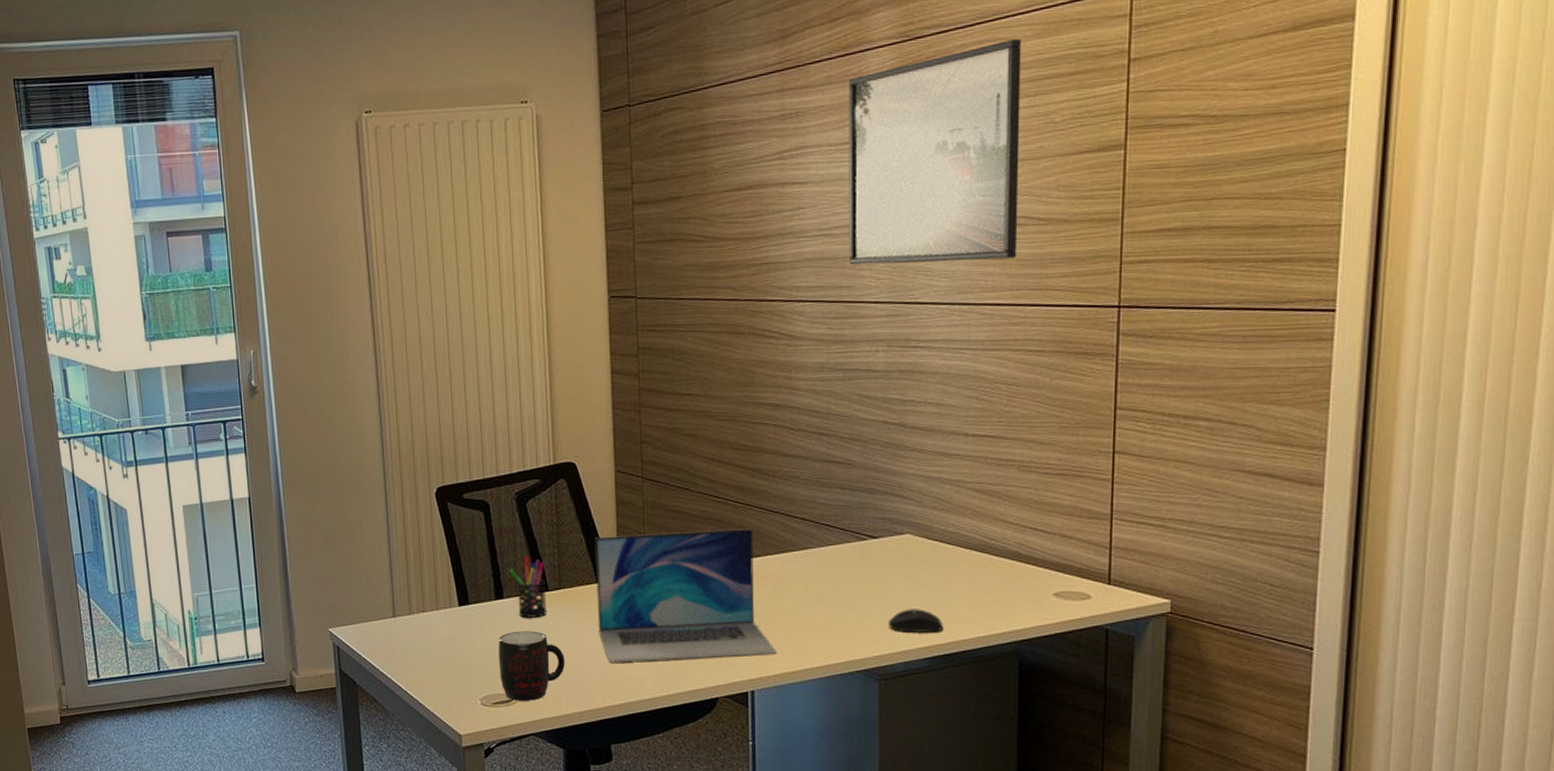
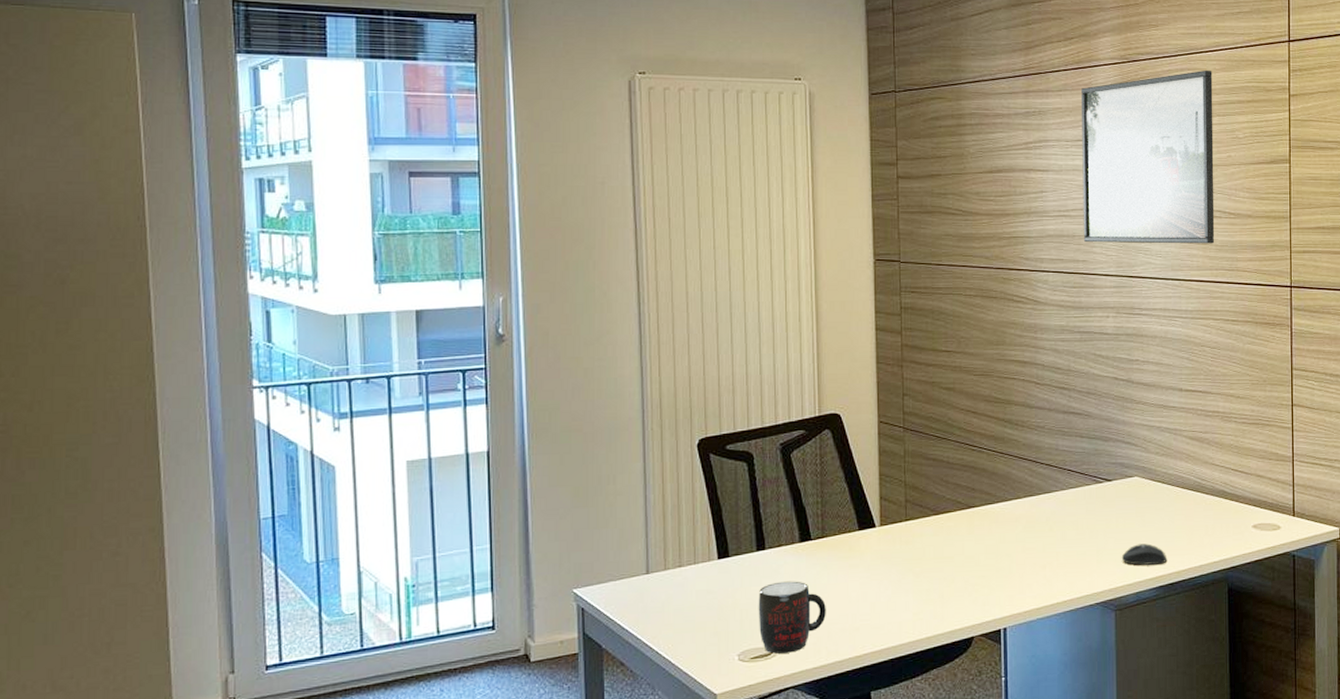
pen holder: present [509,556,547,618] -> none [772,506,810,568]
laptop: present [595,529,777,663] -> none [858,475,1026,609]

